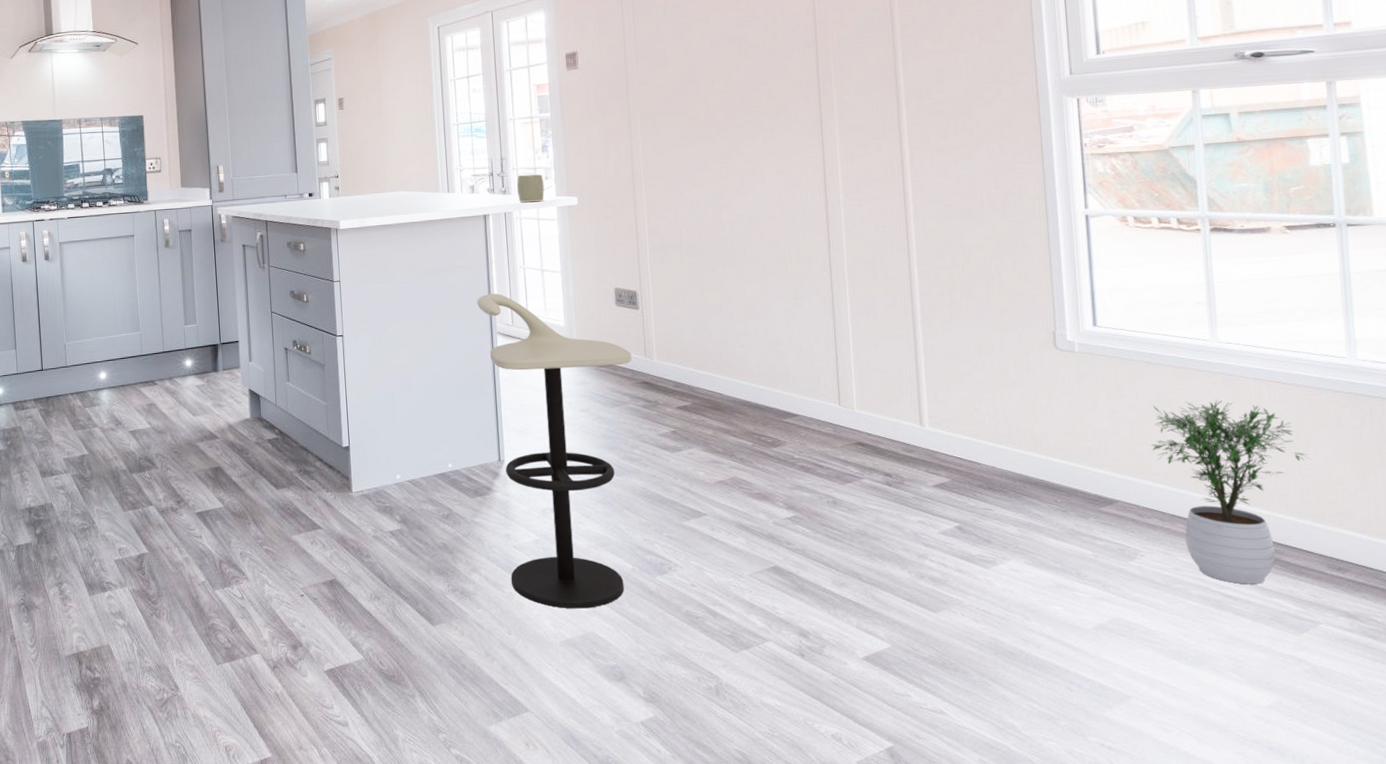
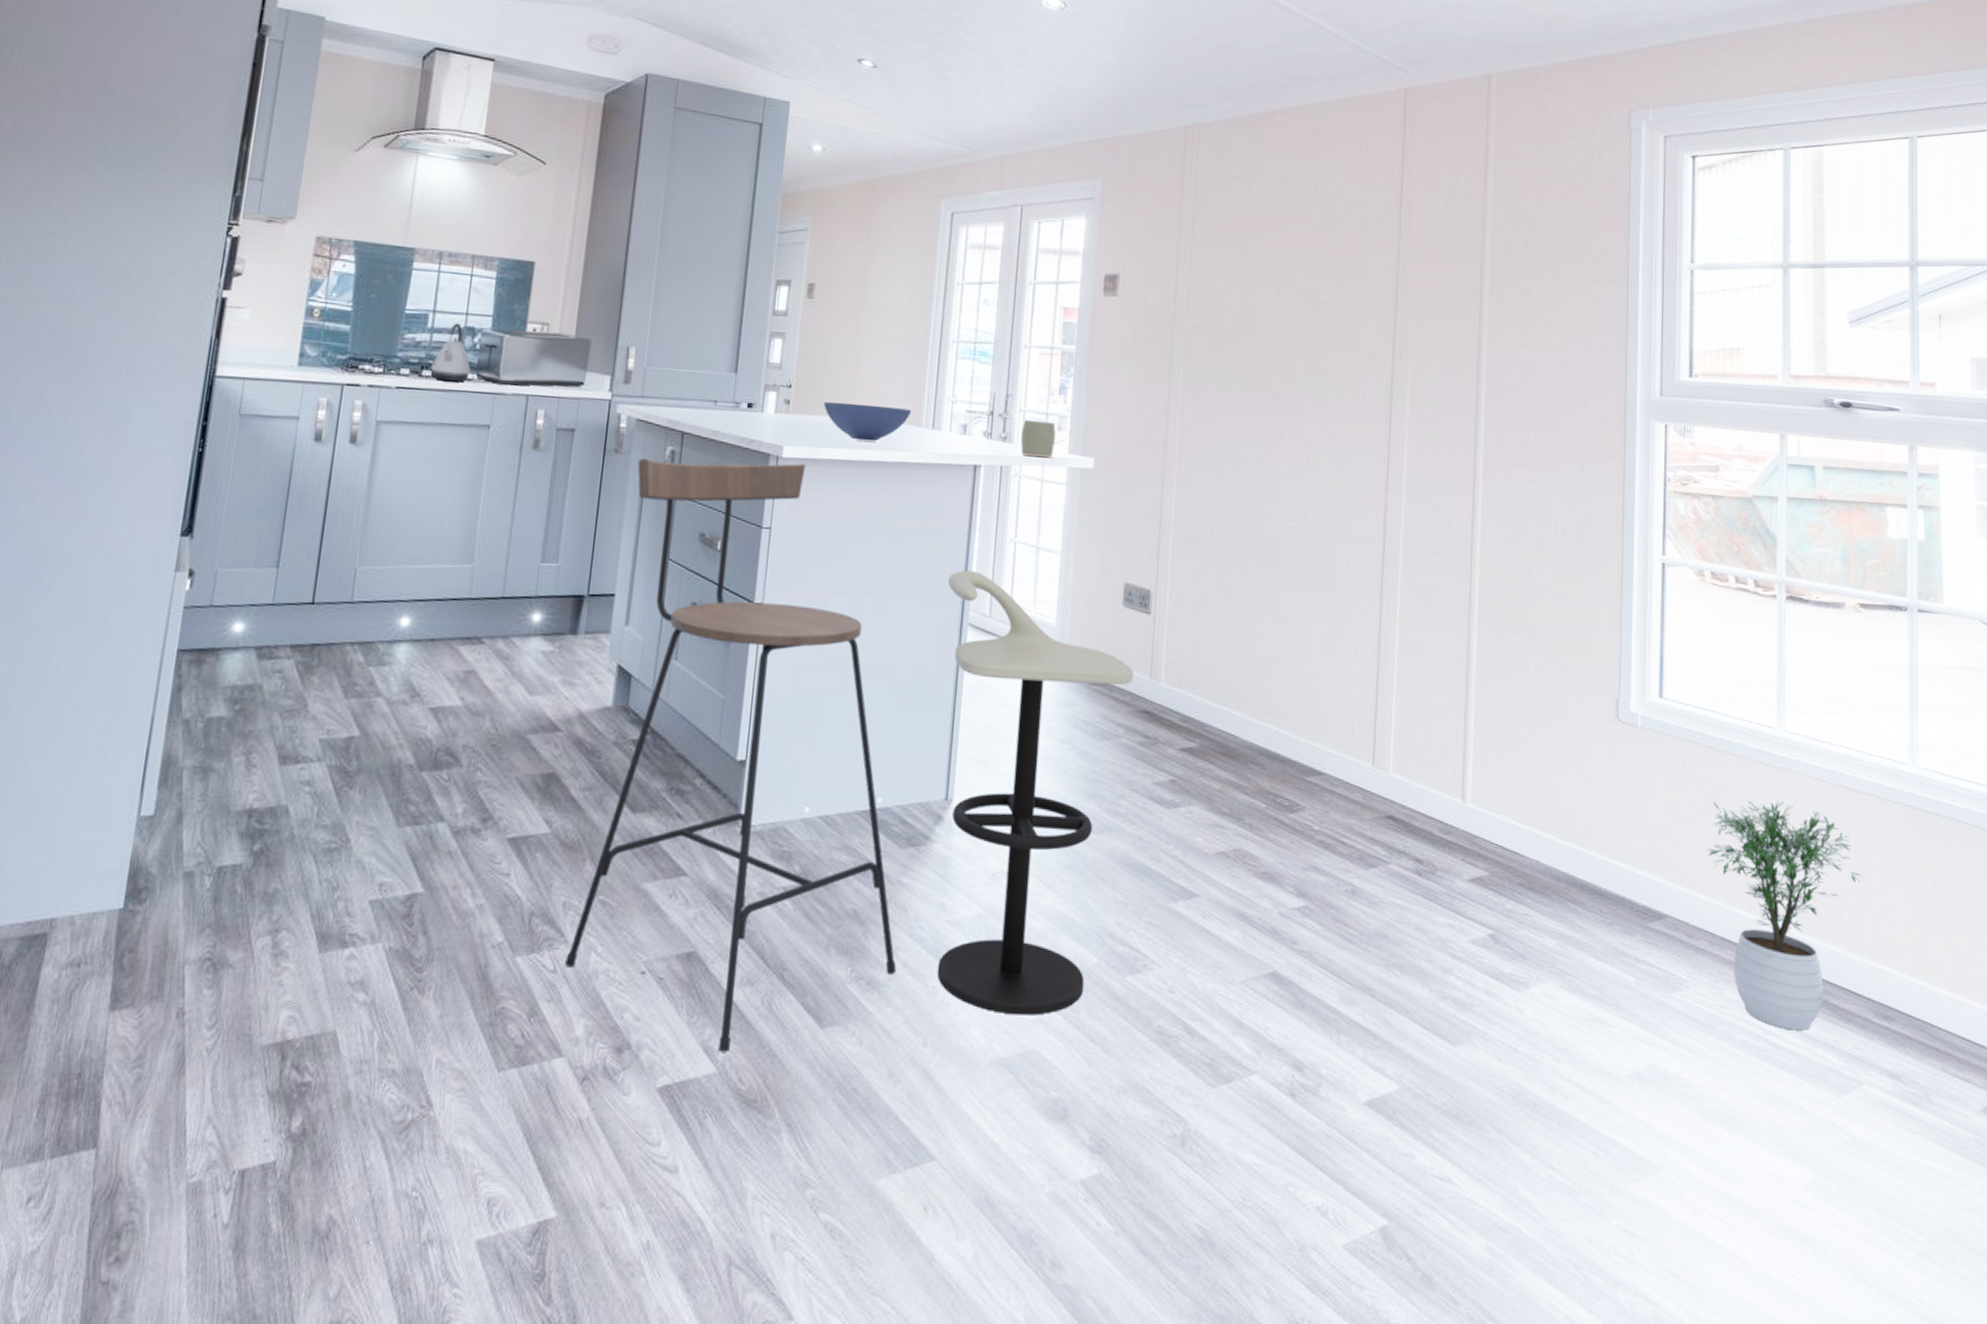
kettle: none [87,167,114,209] -> present [430,323,471,383]
toaster: none [116,162,193,206] -> present [475,328,592,387]
bar stool: none [238,232,481,645] -> present [565,458,897,1052]
bowl: none [364,180,431,209] -> present [823,401,912,442]

